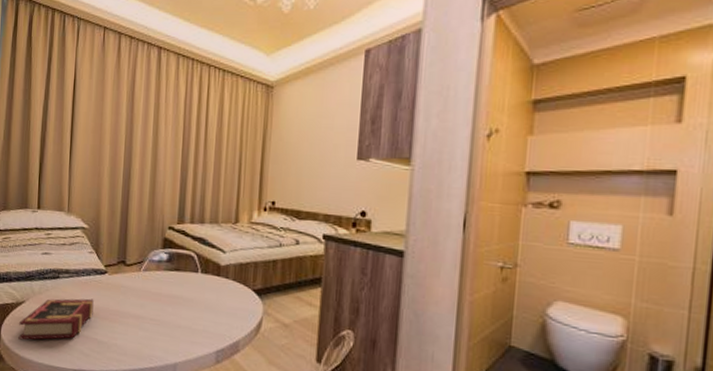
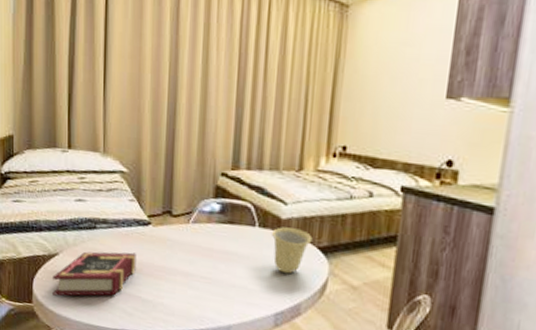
cup: none [212,272,248,315] -> present [271,227,313,274]

